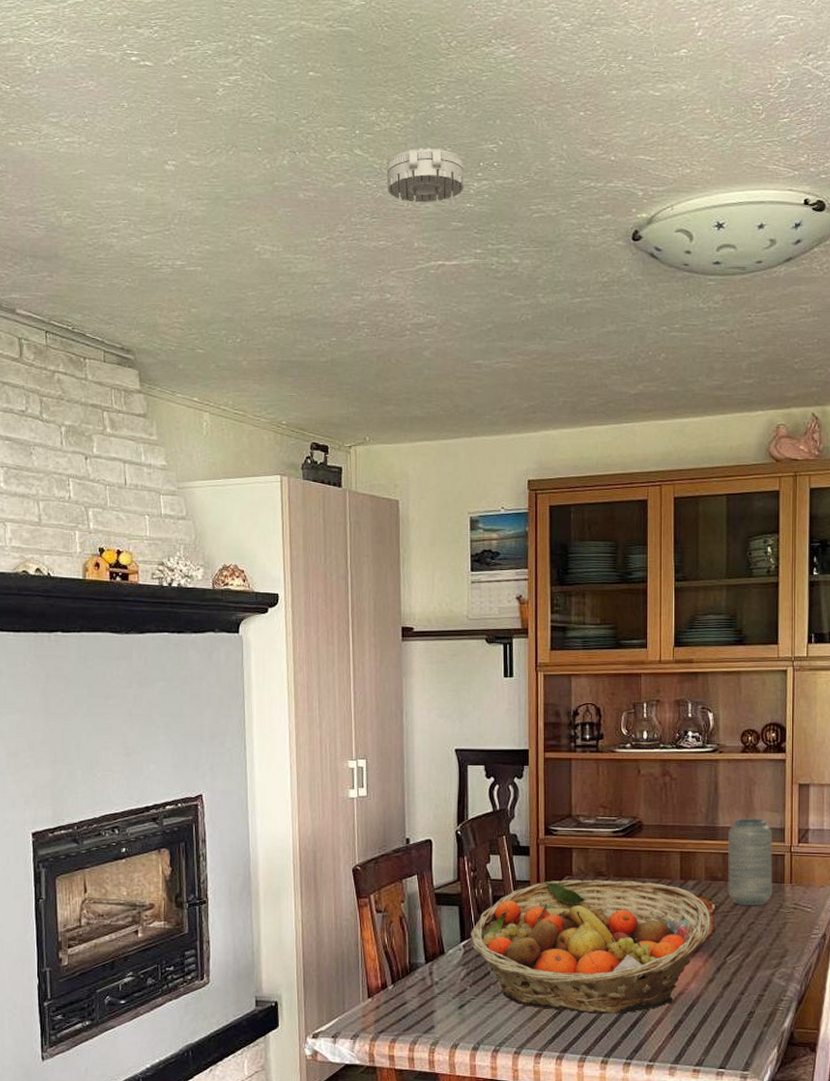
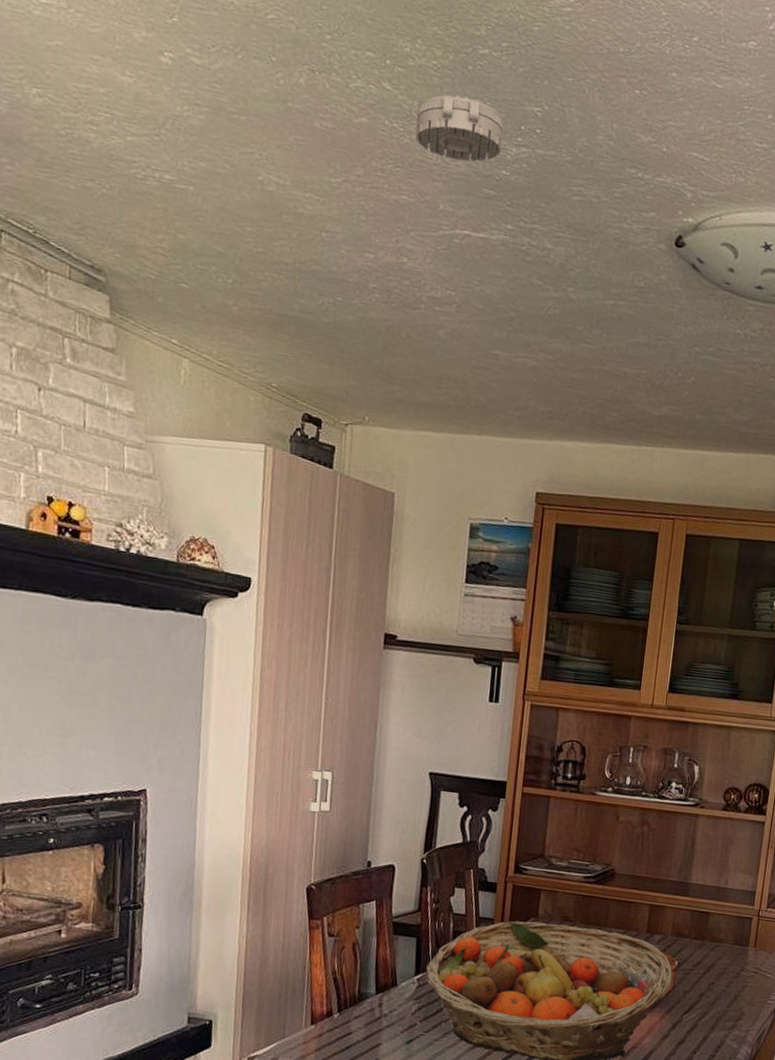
vase: present [727,818,773,906] -> none [692,877,743,967]

